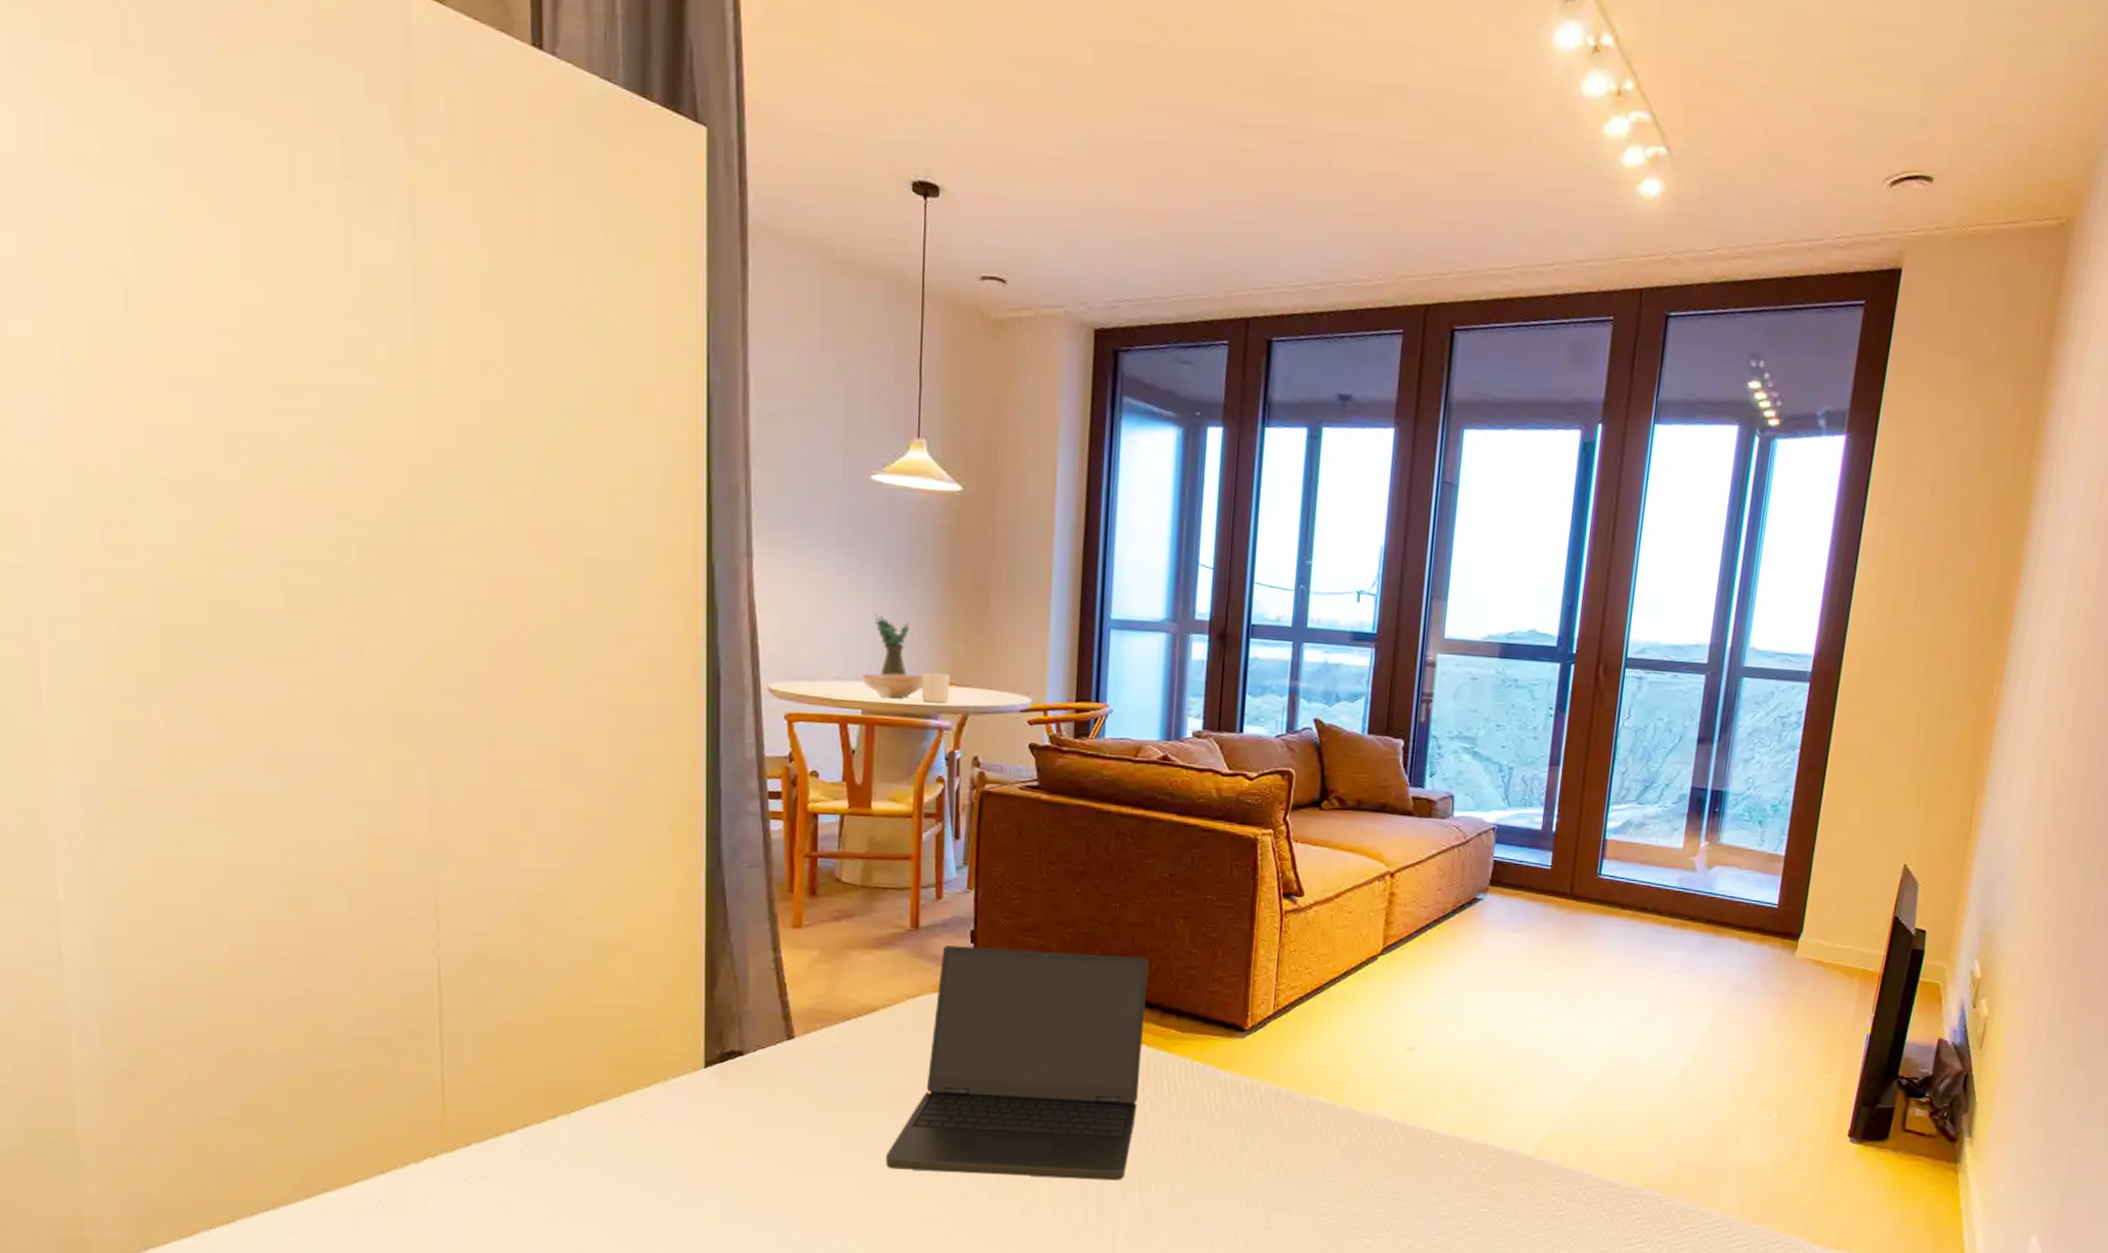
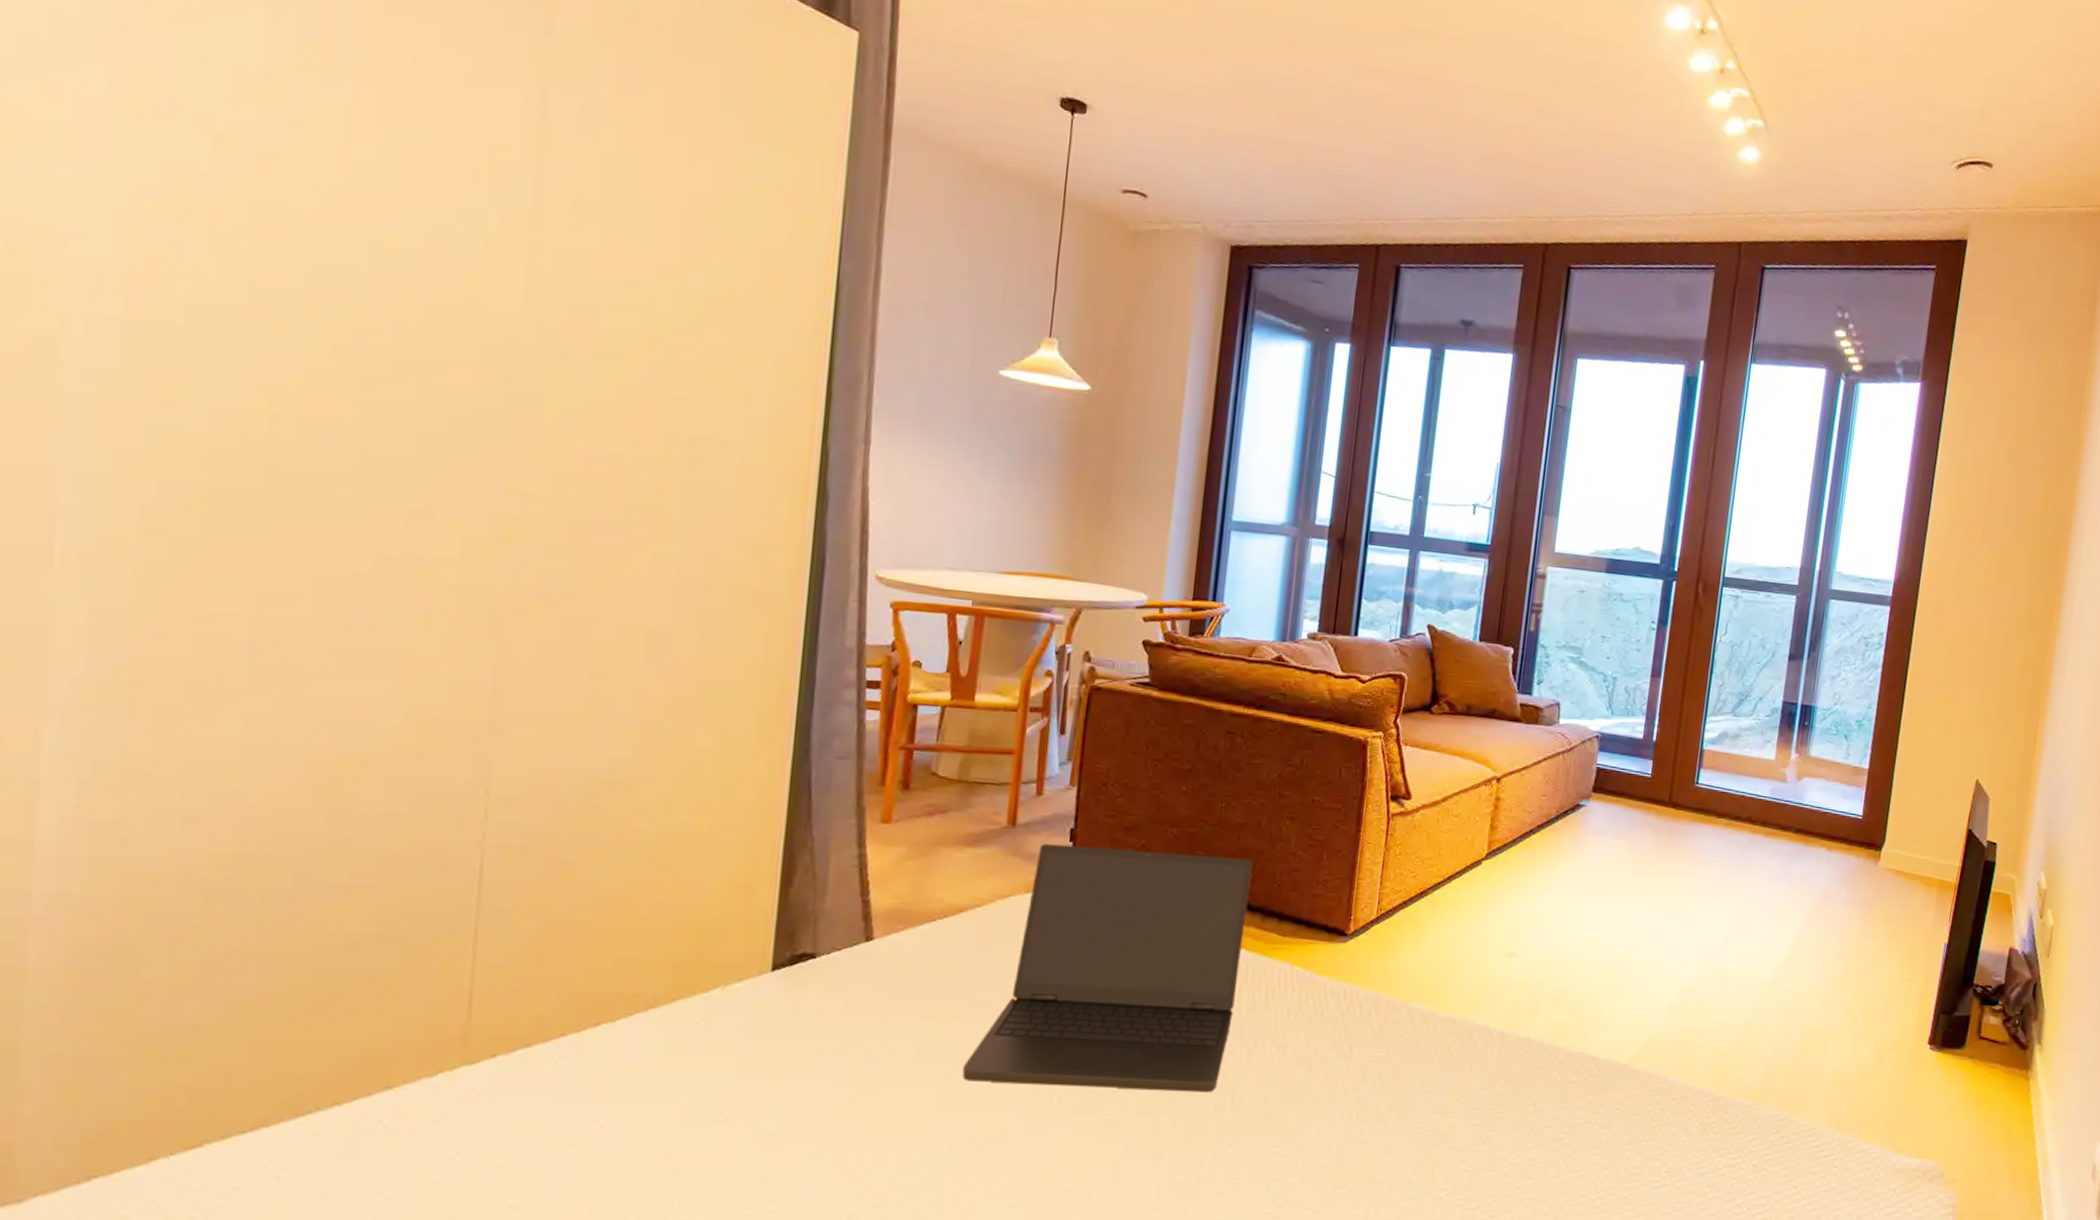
bowl: present [859,673,923,698] -> none [972,564,1038,591]
vase: present [874,614,910,676] -> none [991,506,1028,569]
mug: present [921,672,951,703] -> none [1035,565,1067,597]

